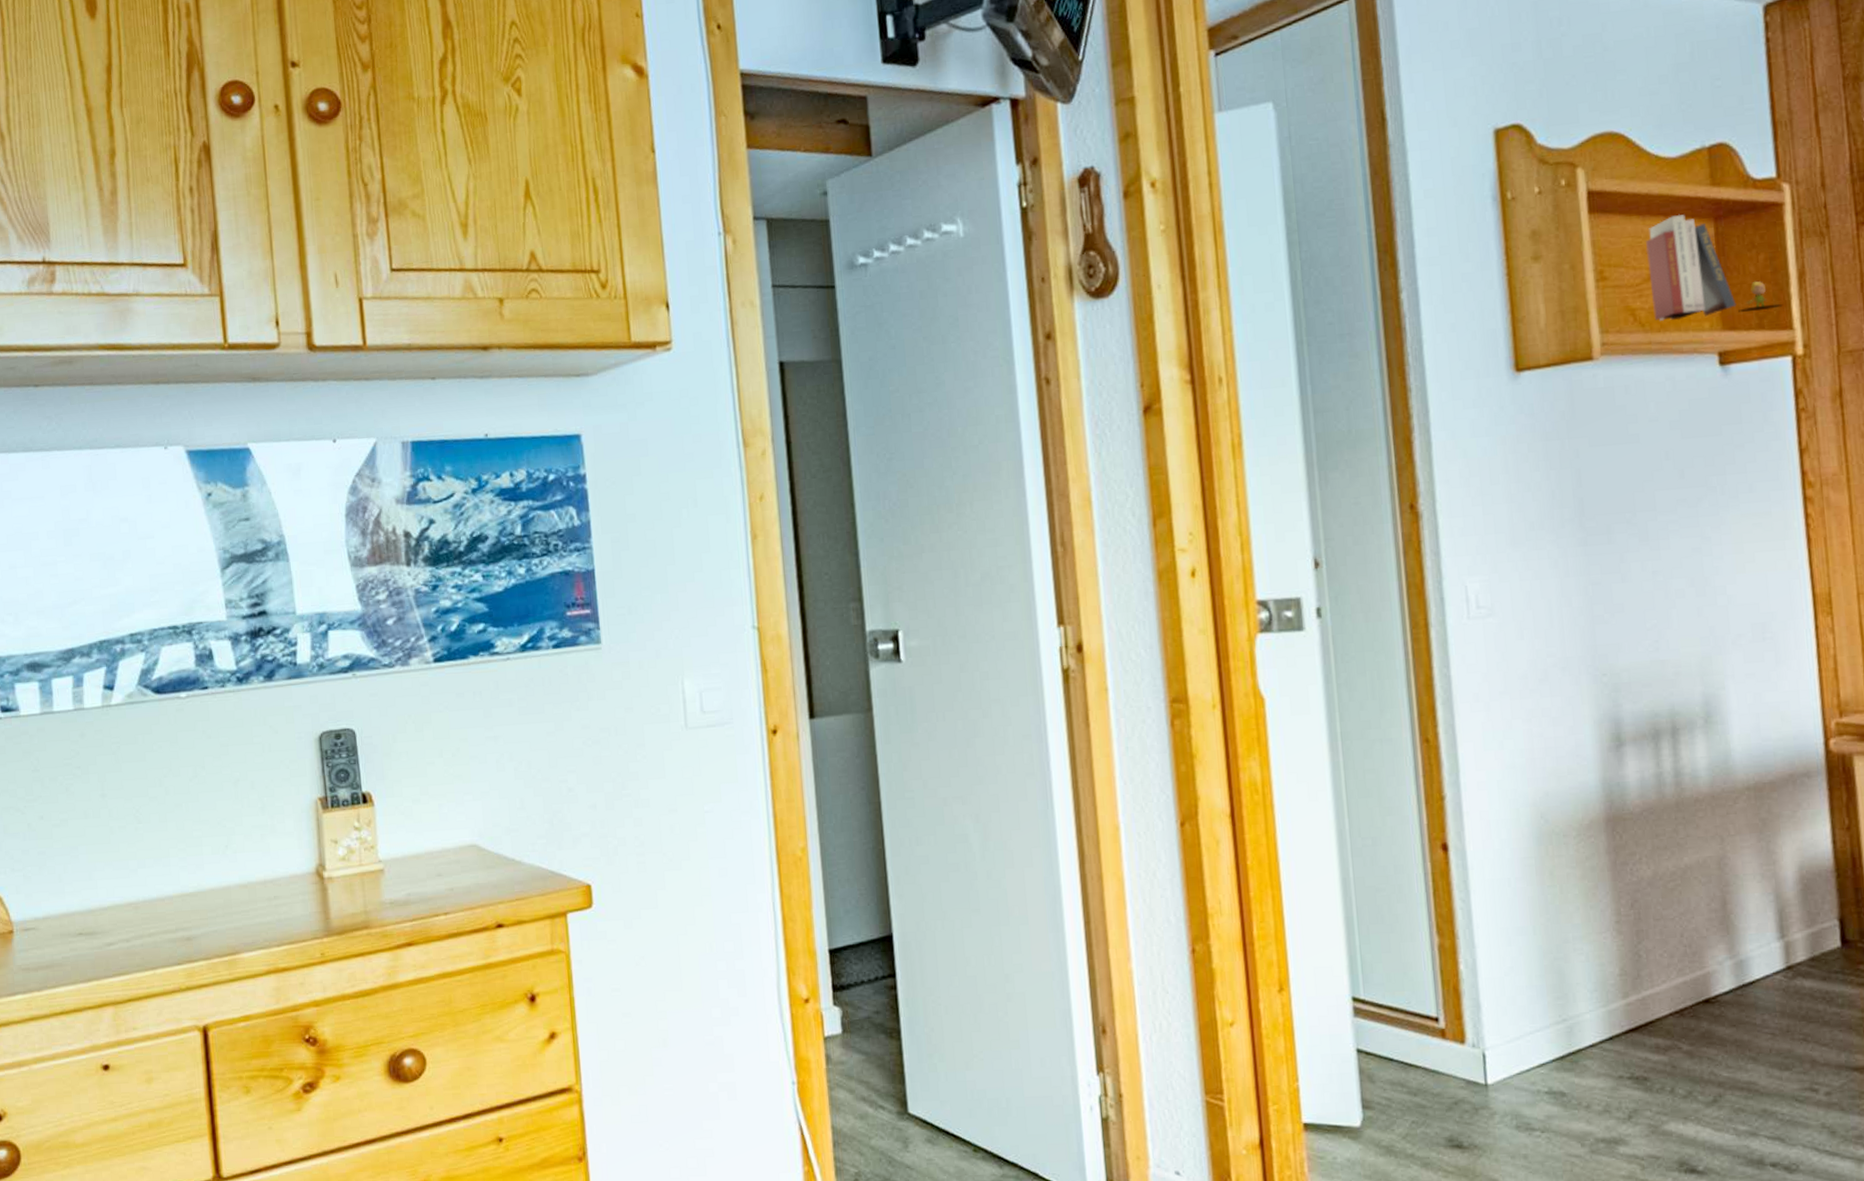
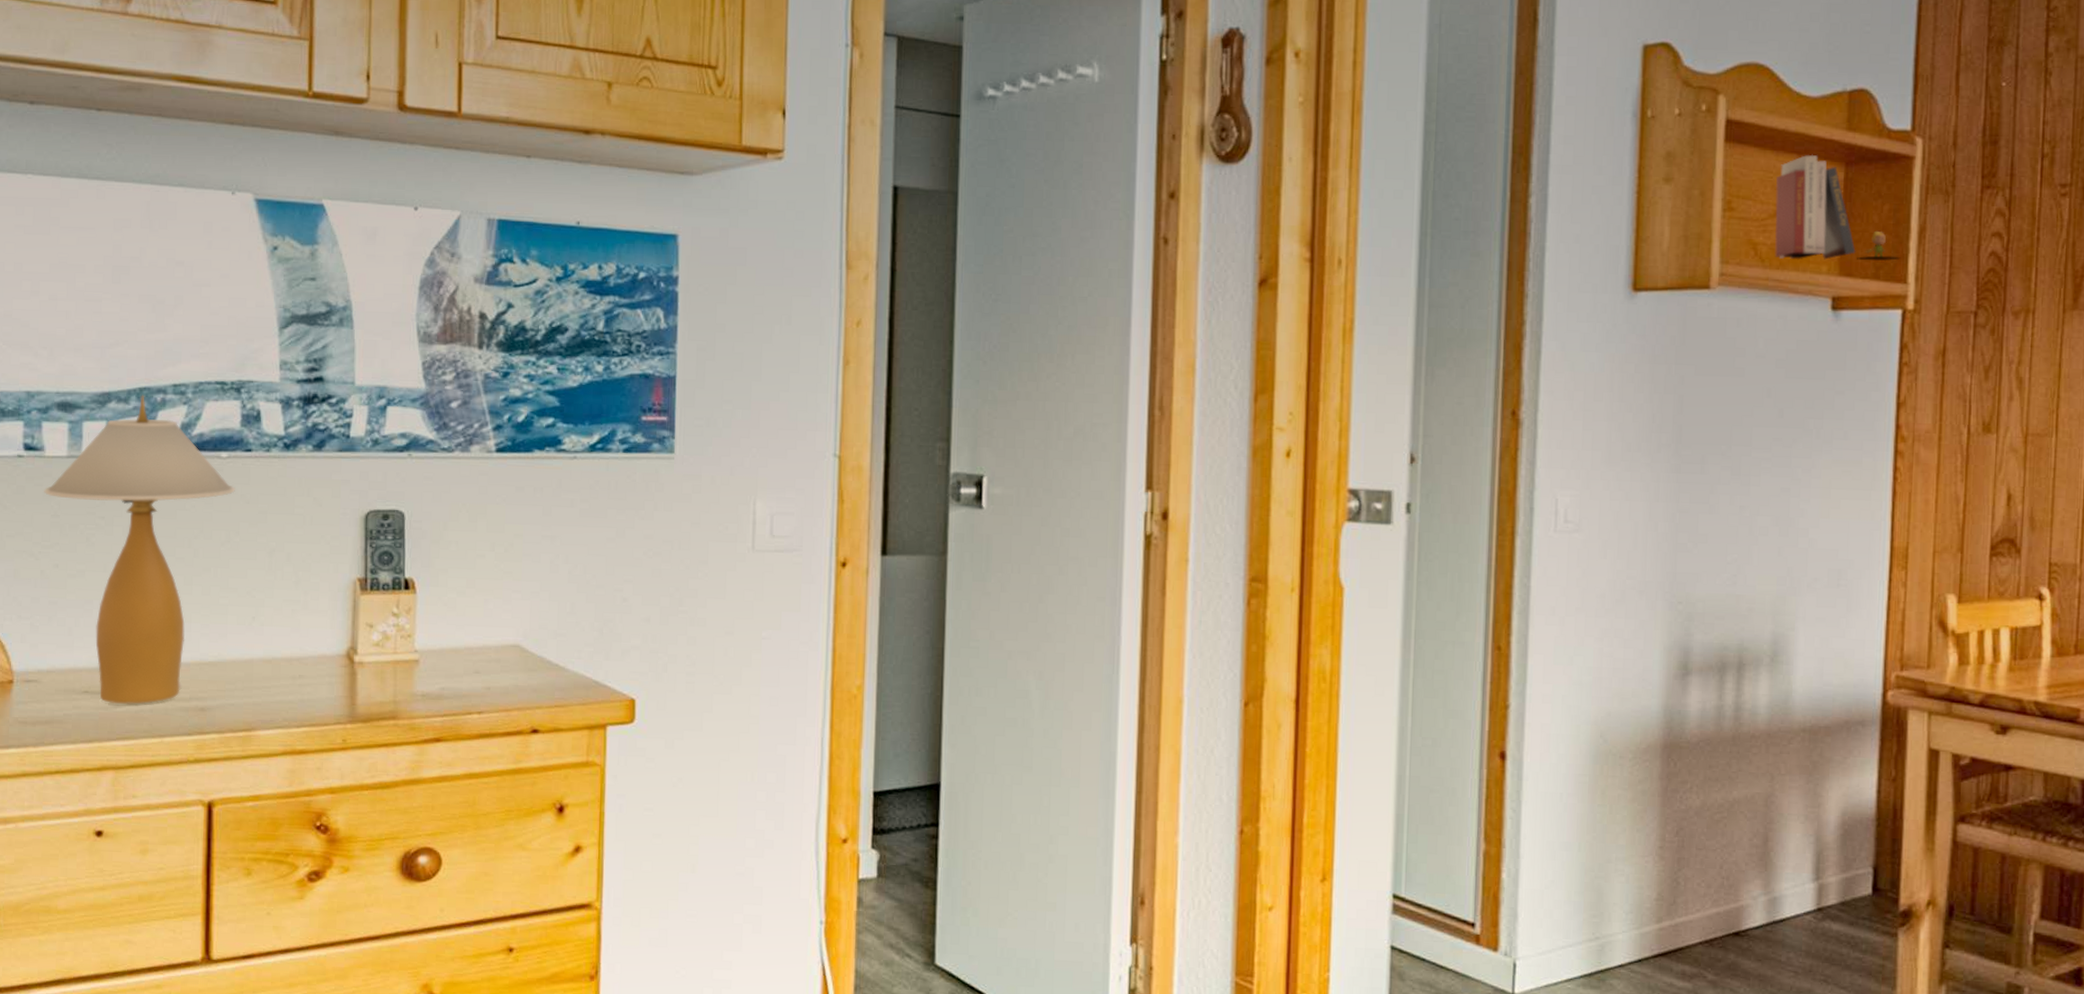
table lamp: none [23,647,198,942] -> present [44,395,236,704]

